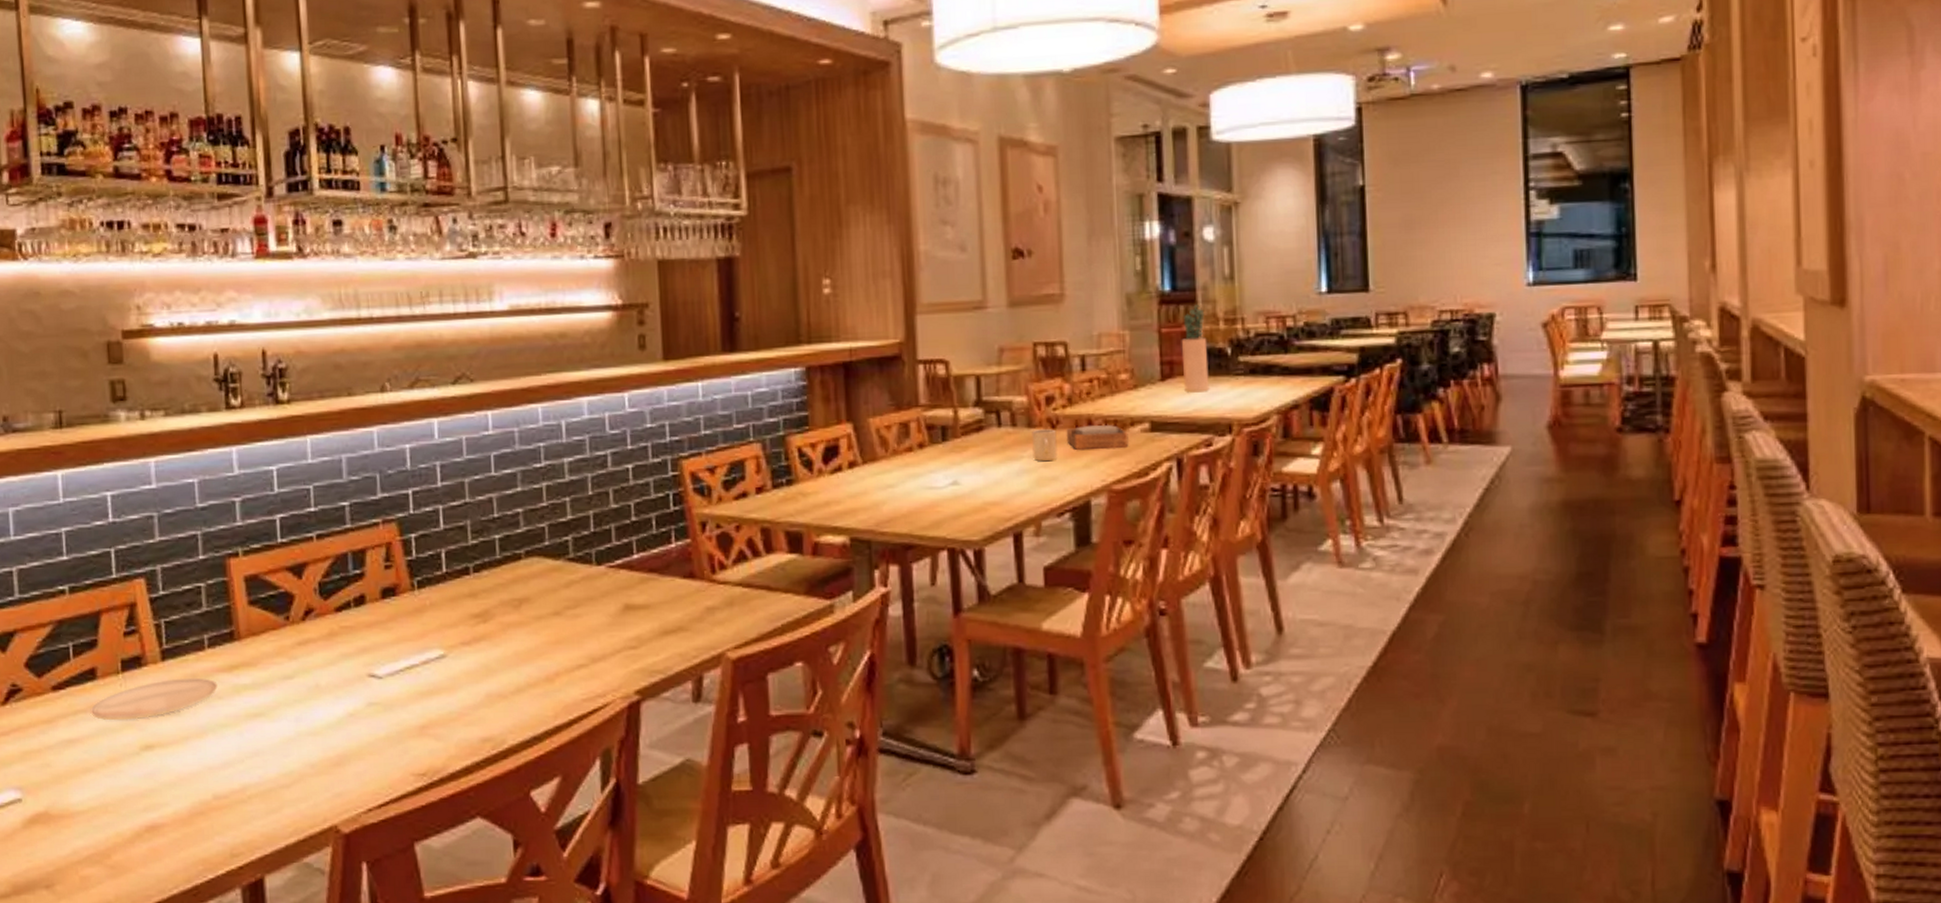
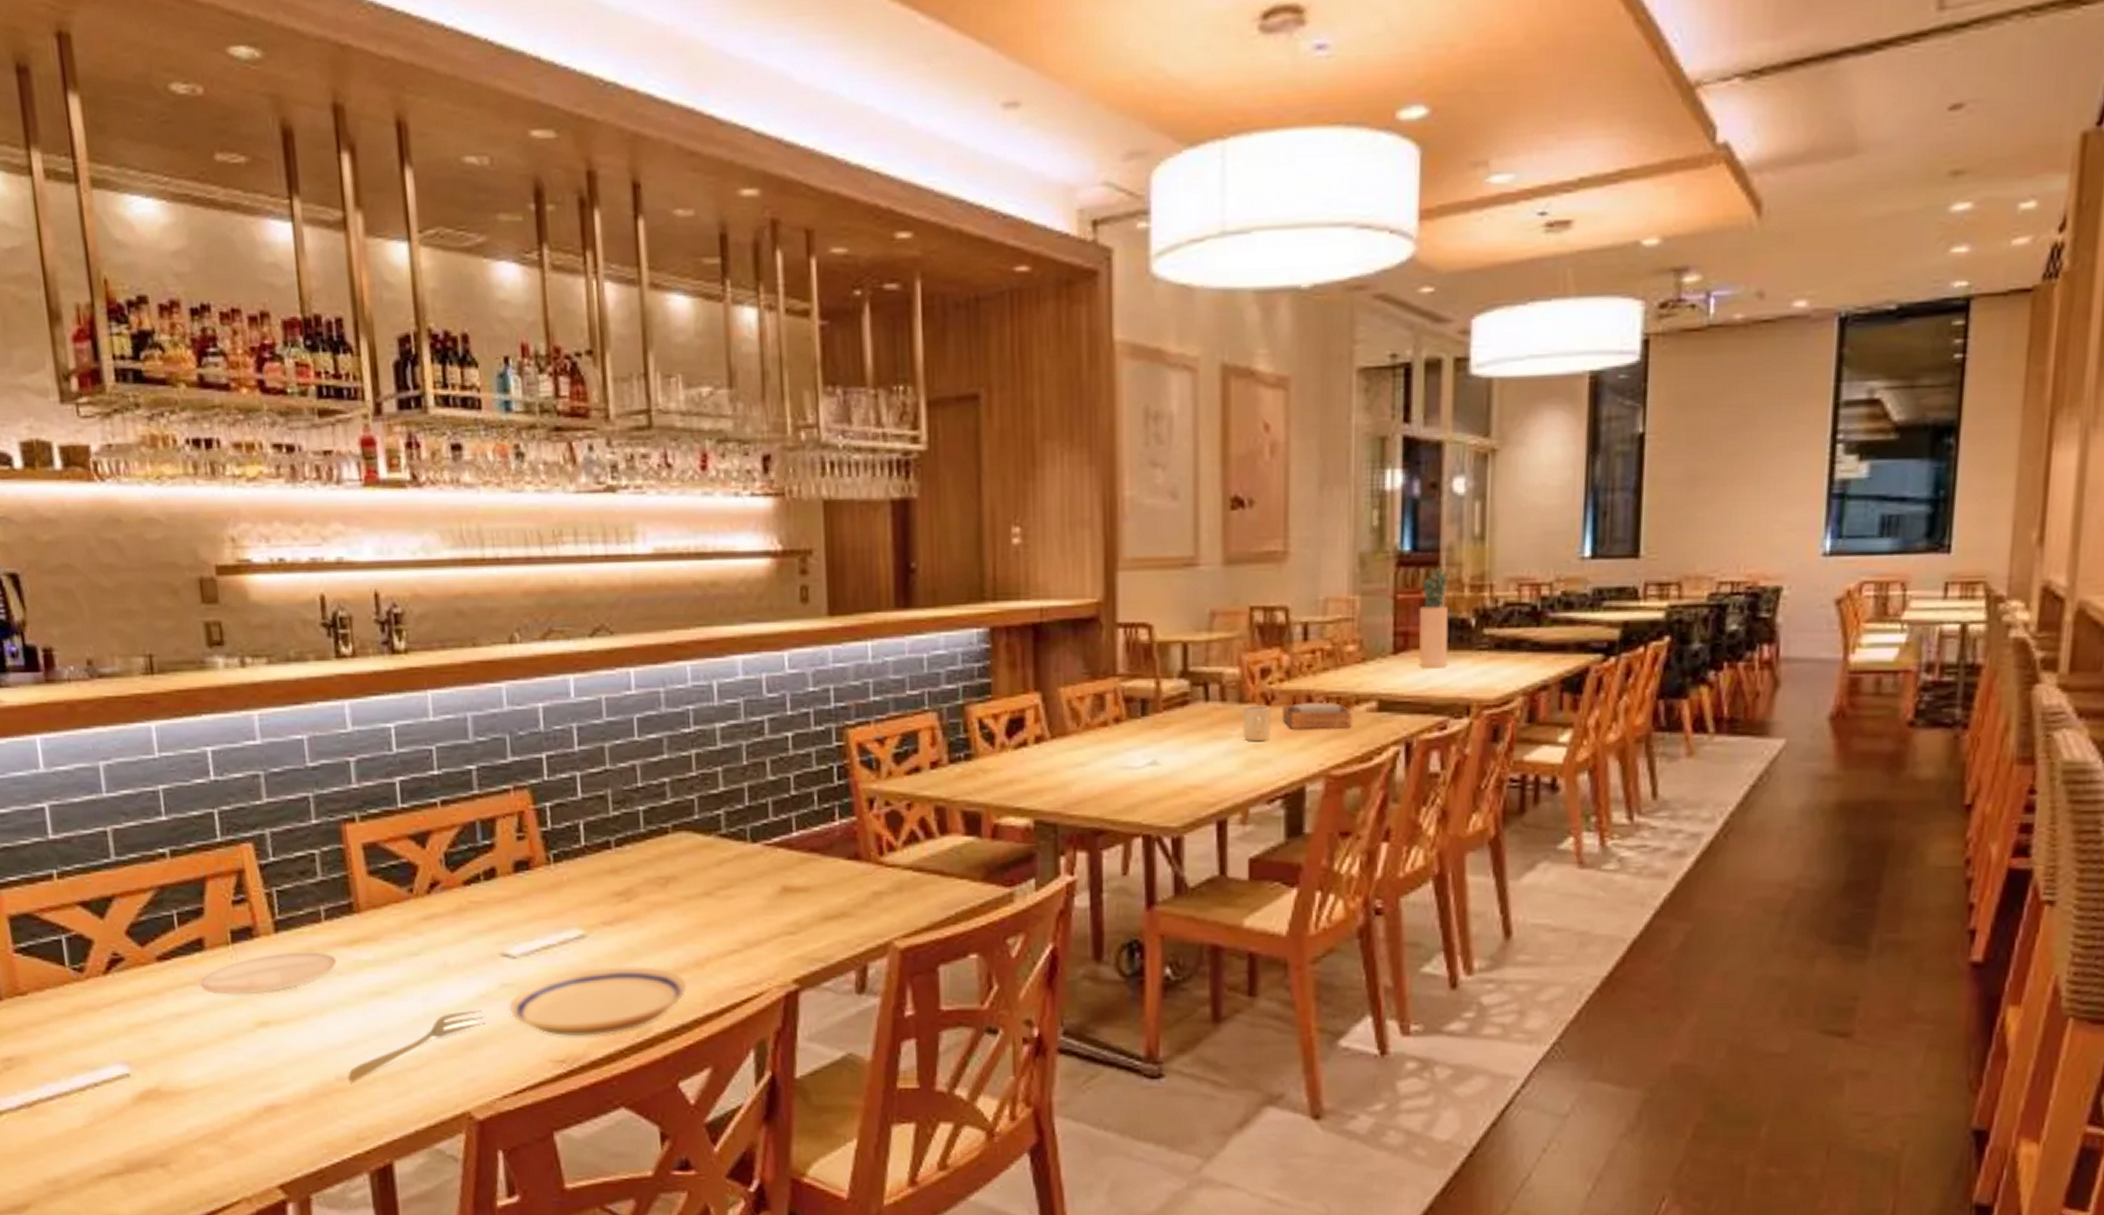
fork: none [224,728,353,801] -> present [348,1010,486,1082]
plate: none [375,683,539,750] -> present [509,967,688,1036]

